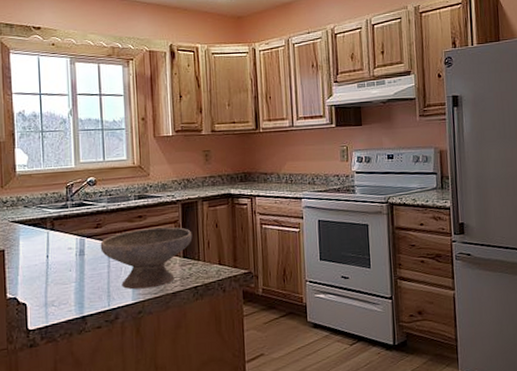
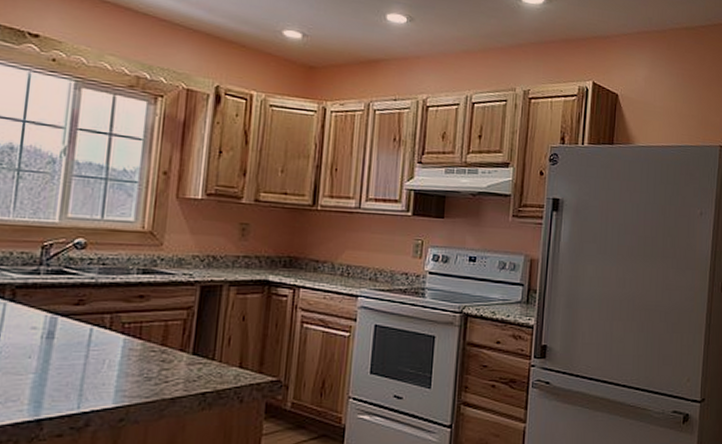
bowl: present [100,227,193,290] -> none [78,312,210,390]

